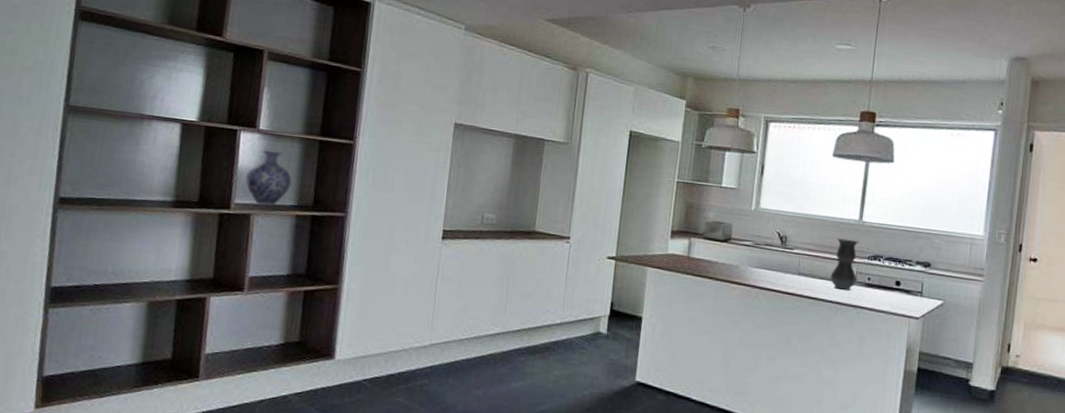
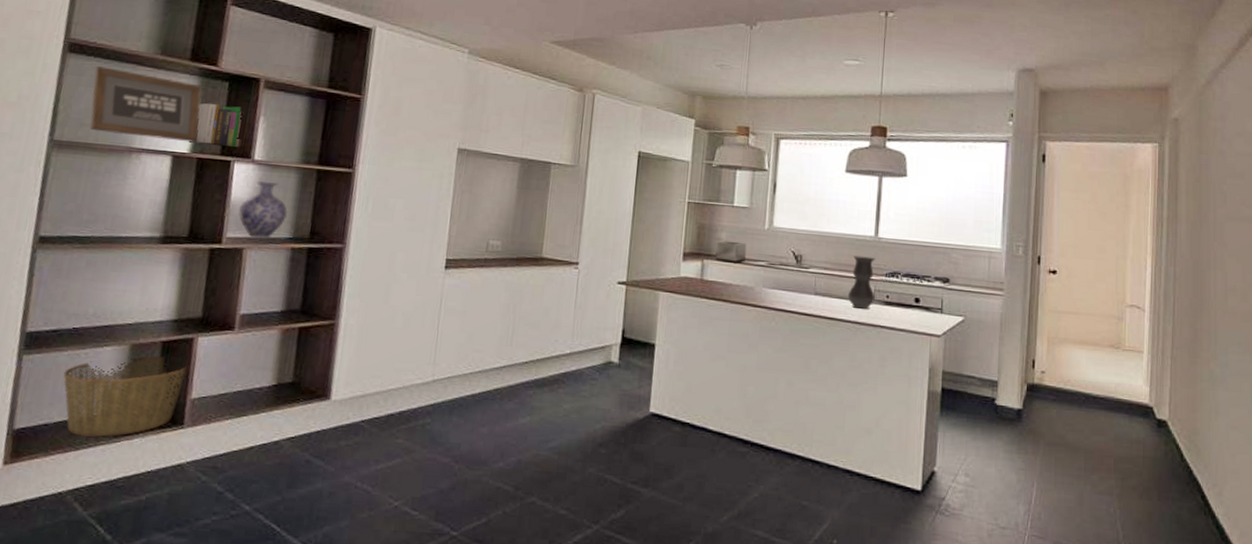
basket: none [86,312,203,386] -> present [63,356,189,437]
picture frame: none [103,33,208,112] -> present [90,65,201,143]
books: none [196,72,250,118] -> present [188,103,245,148]

